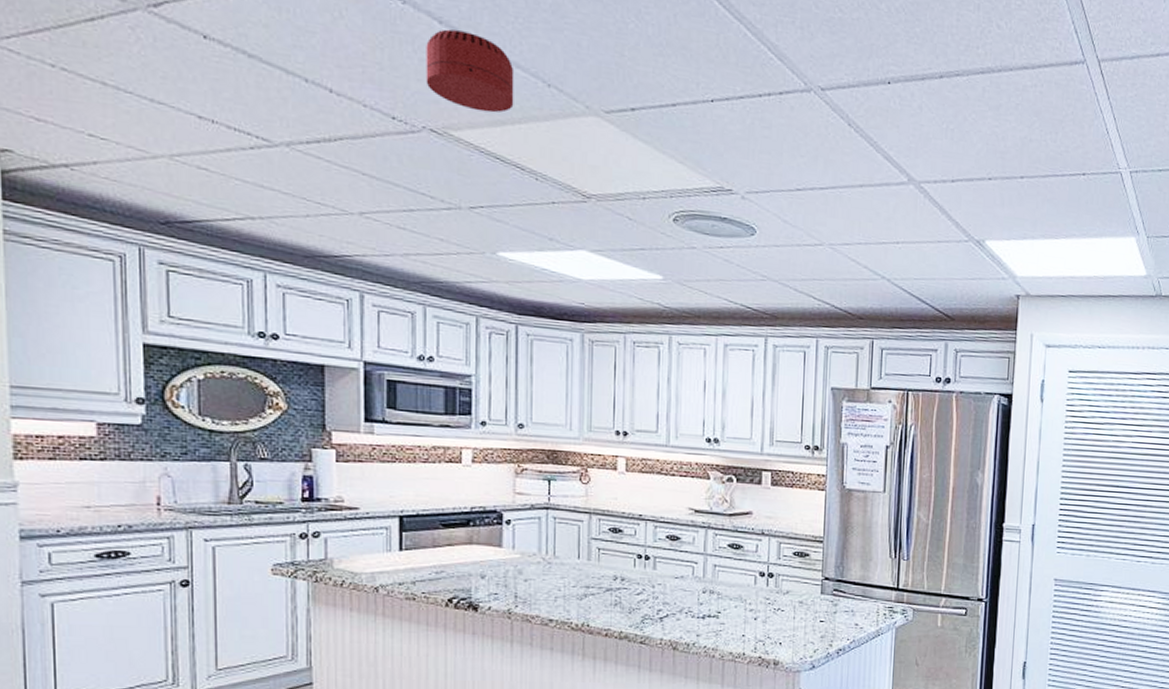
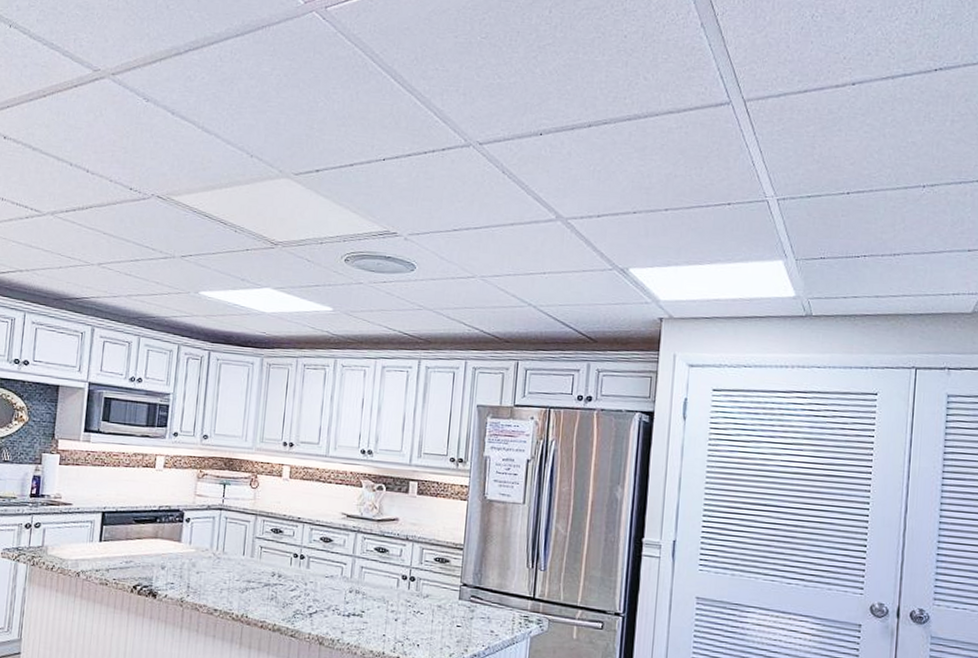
smoke detector: present [426,29,514,113] -> none [157,118,226,181]

